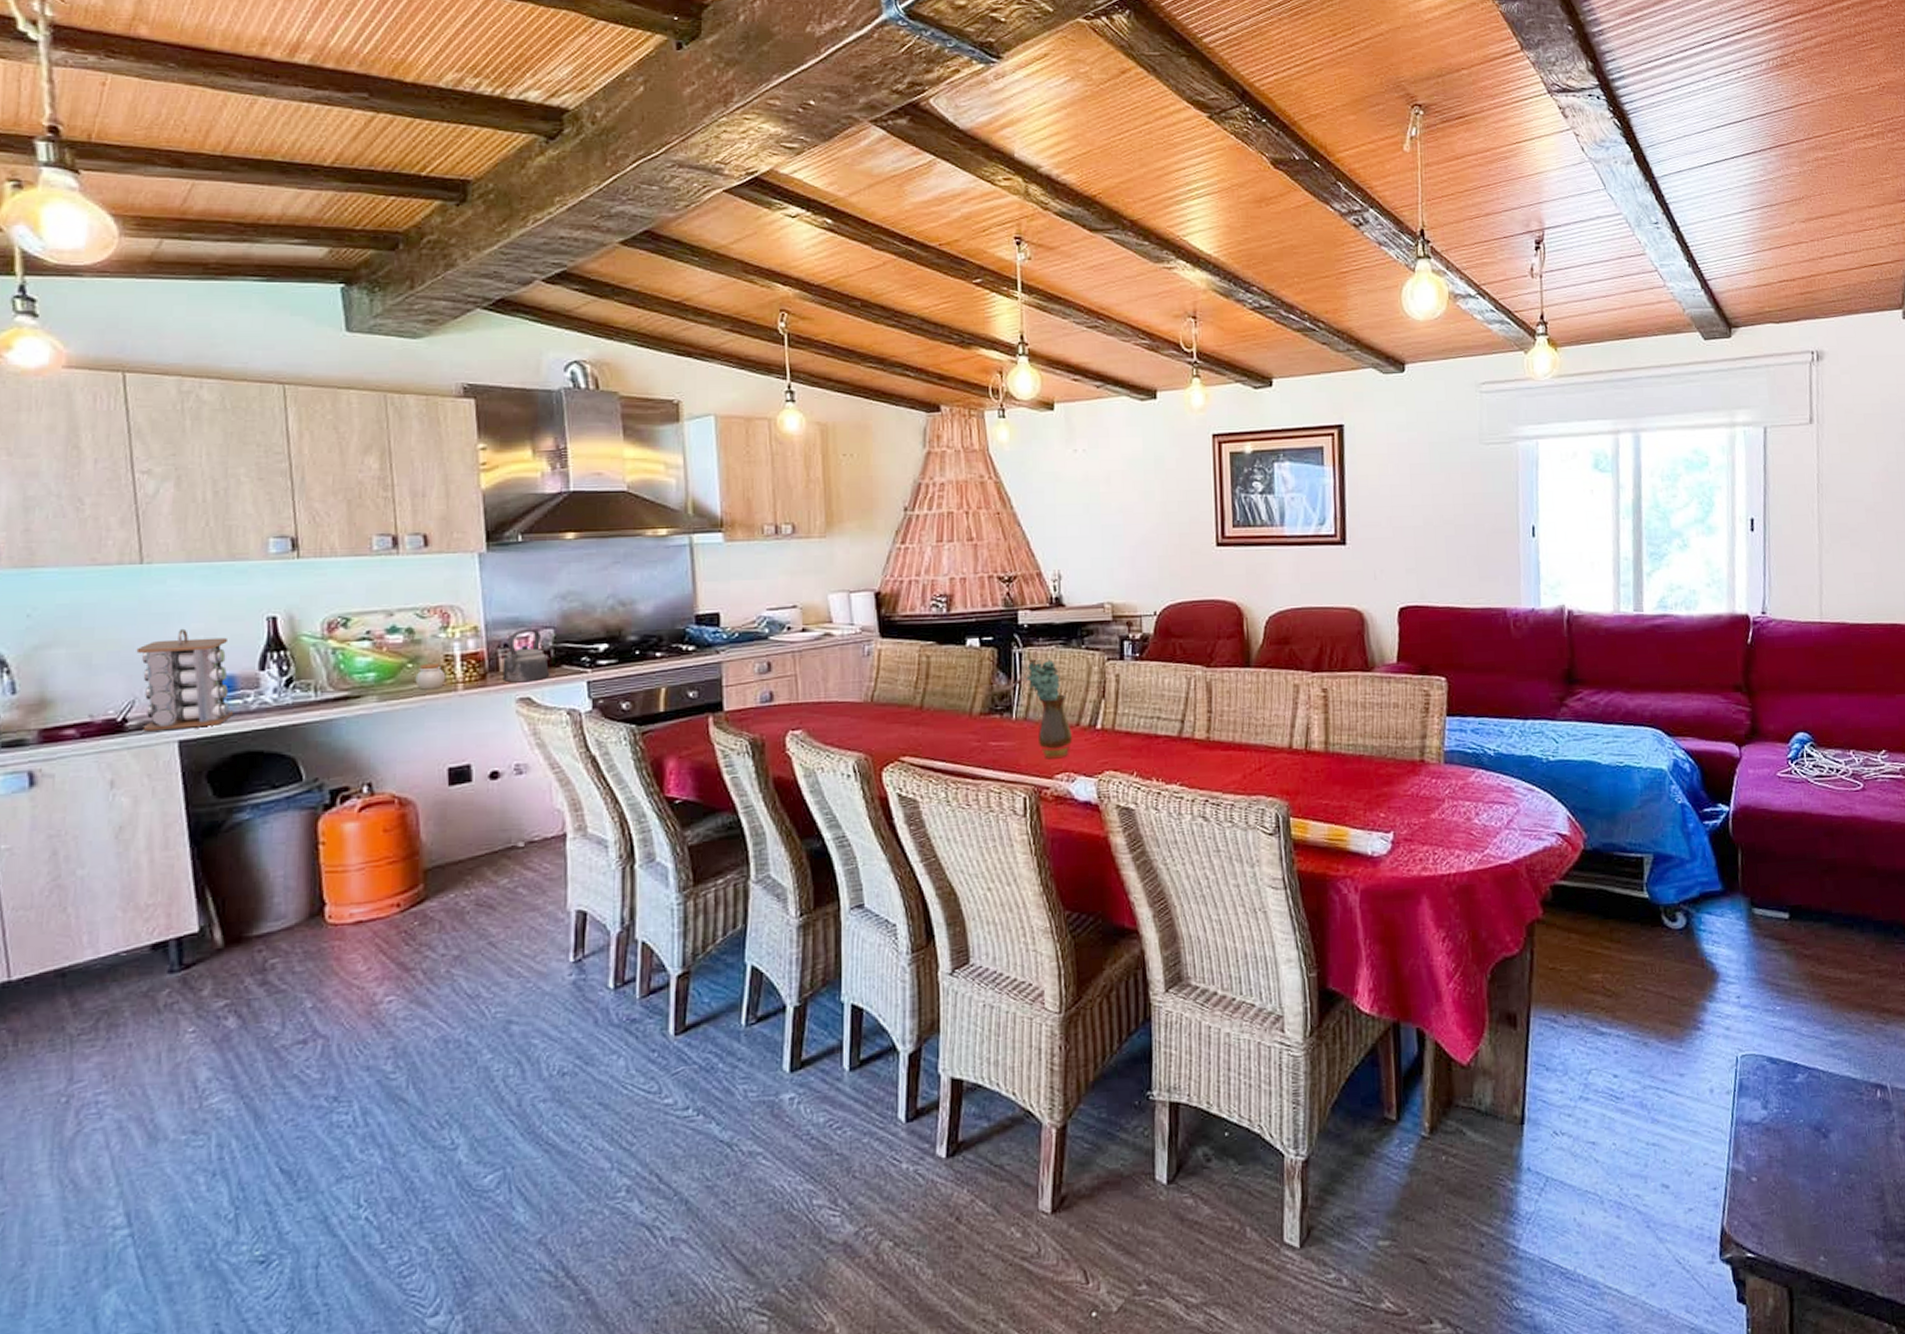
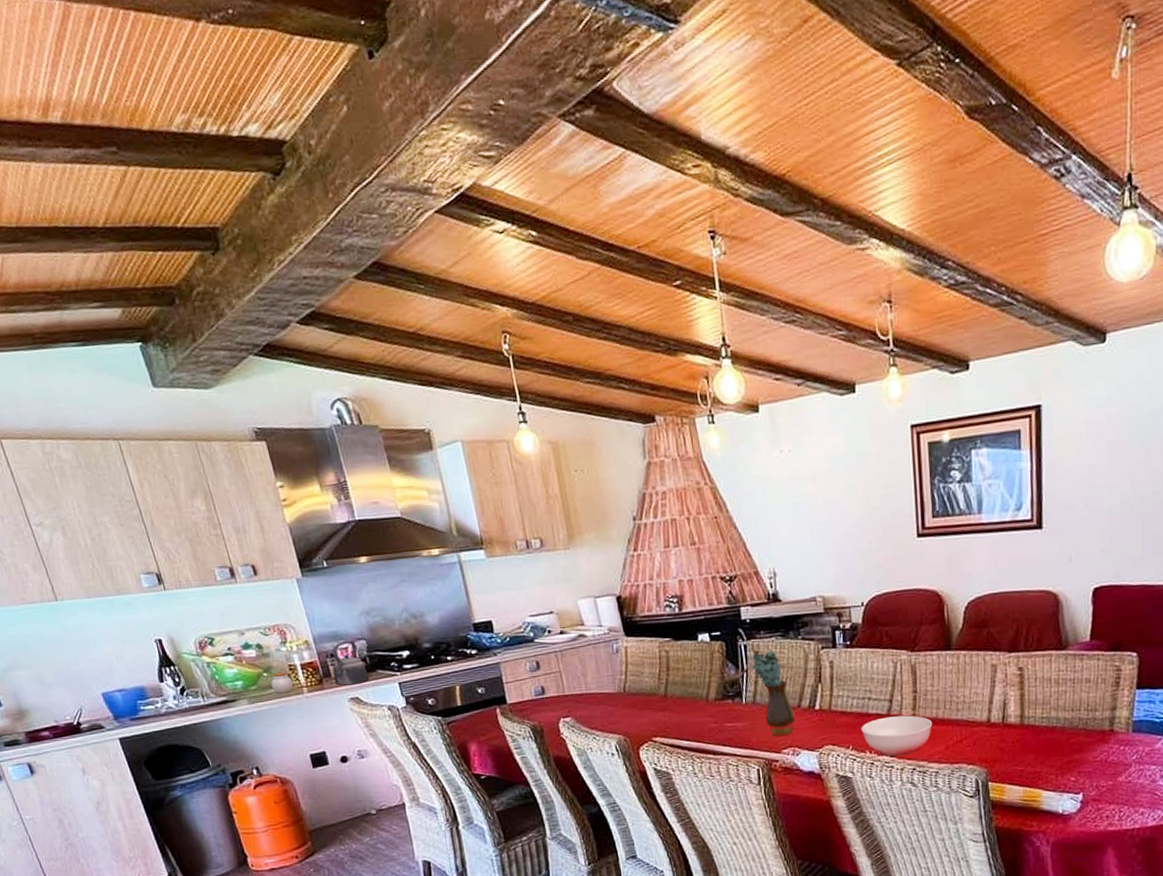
spice rack: present [136,628,234,732] -> none [72,651,151,732]
bowl: none [1148,738,1229,786] -> present [861,715,933,757]

